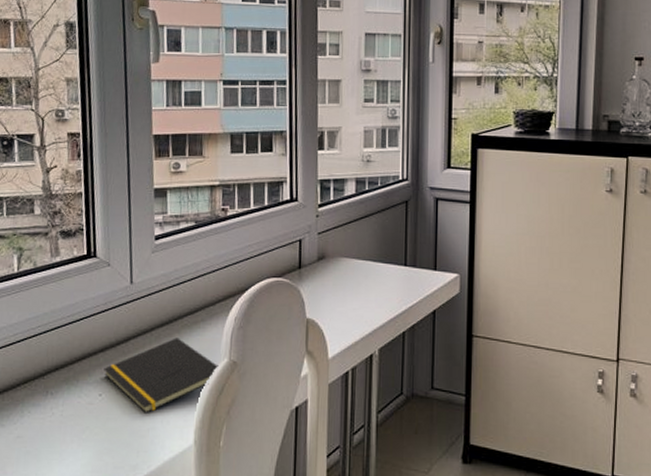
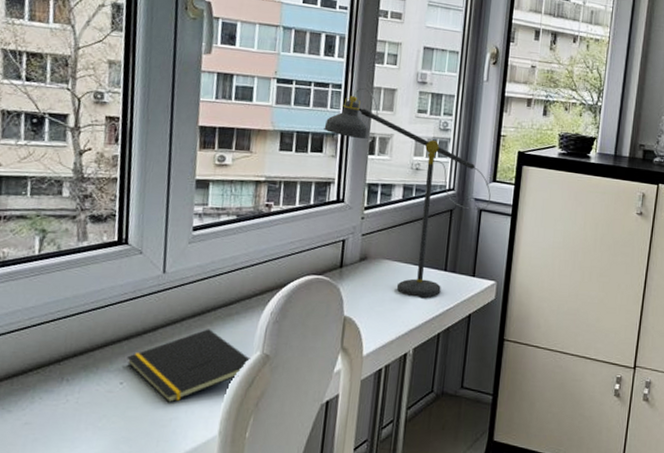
desk lamp: none [272,82,446,296] -> present [324,88,491,299]

